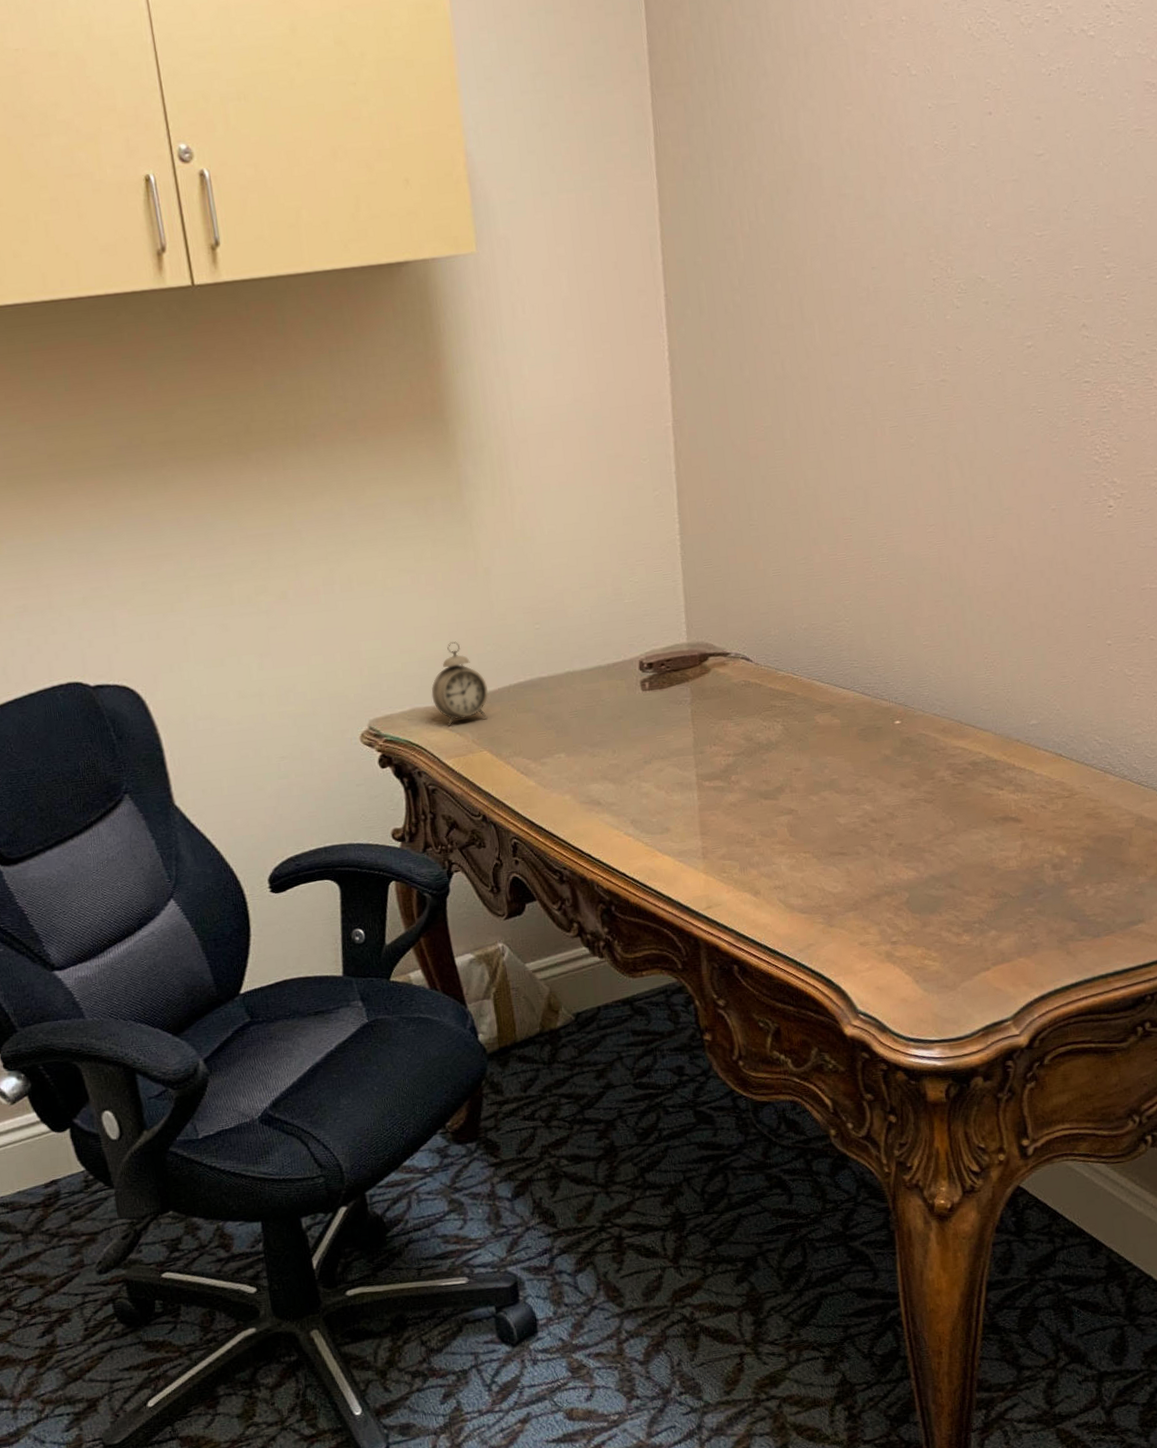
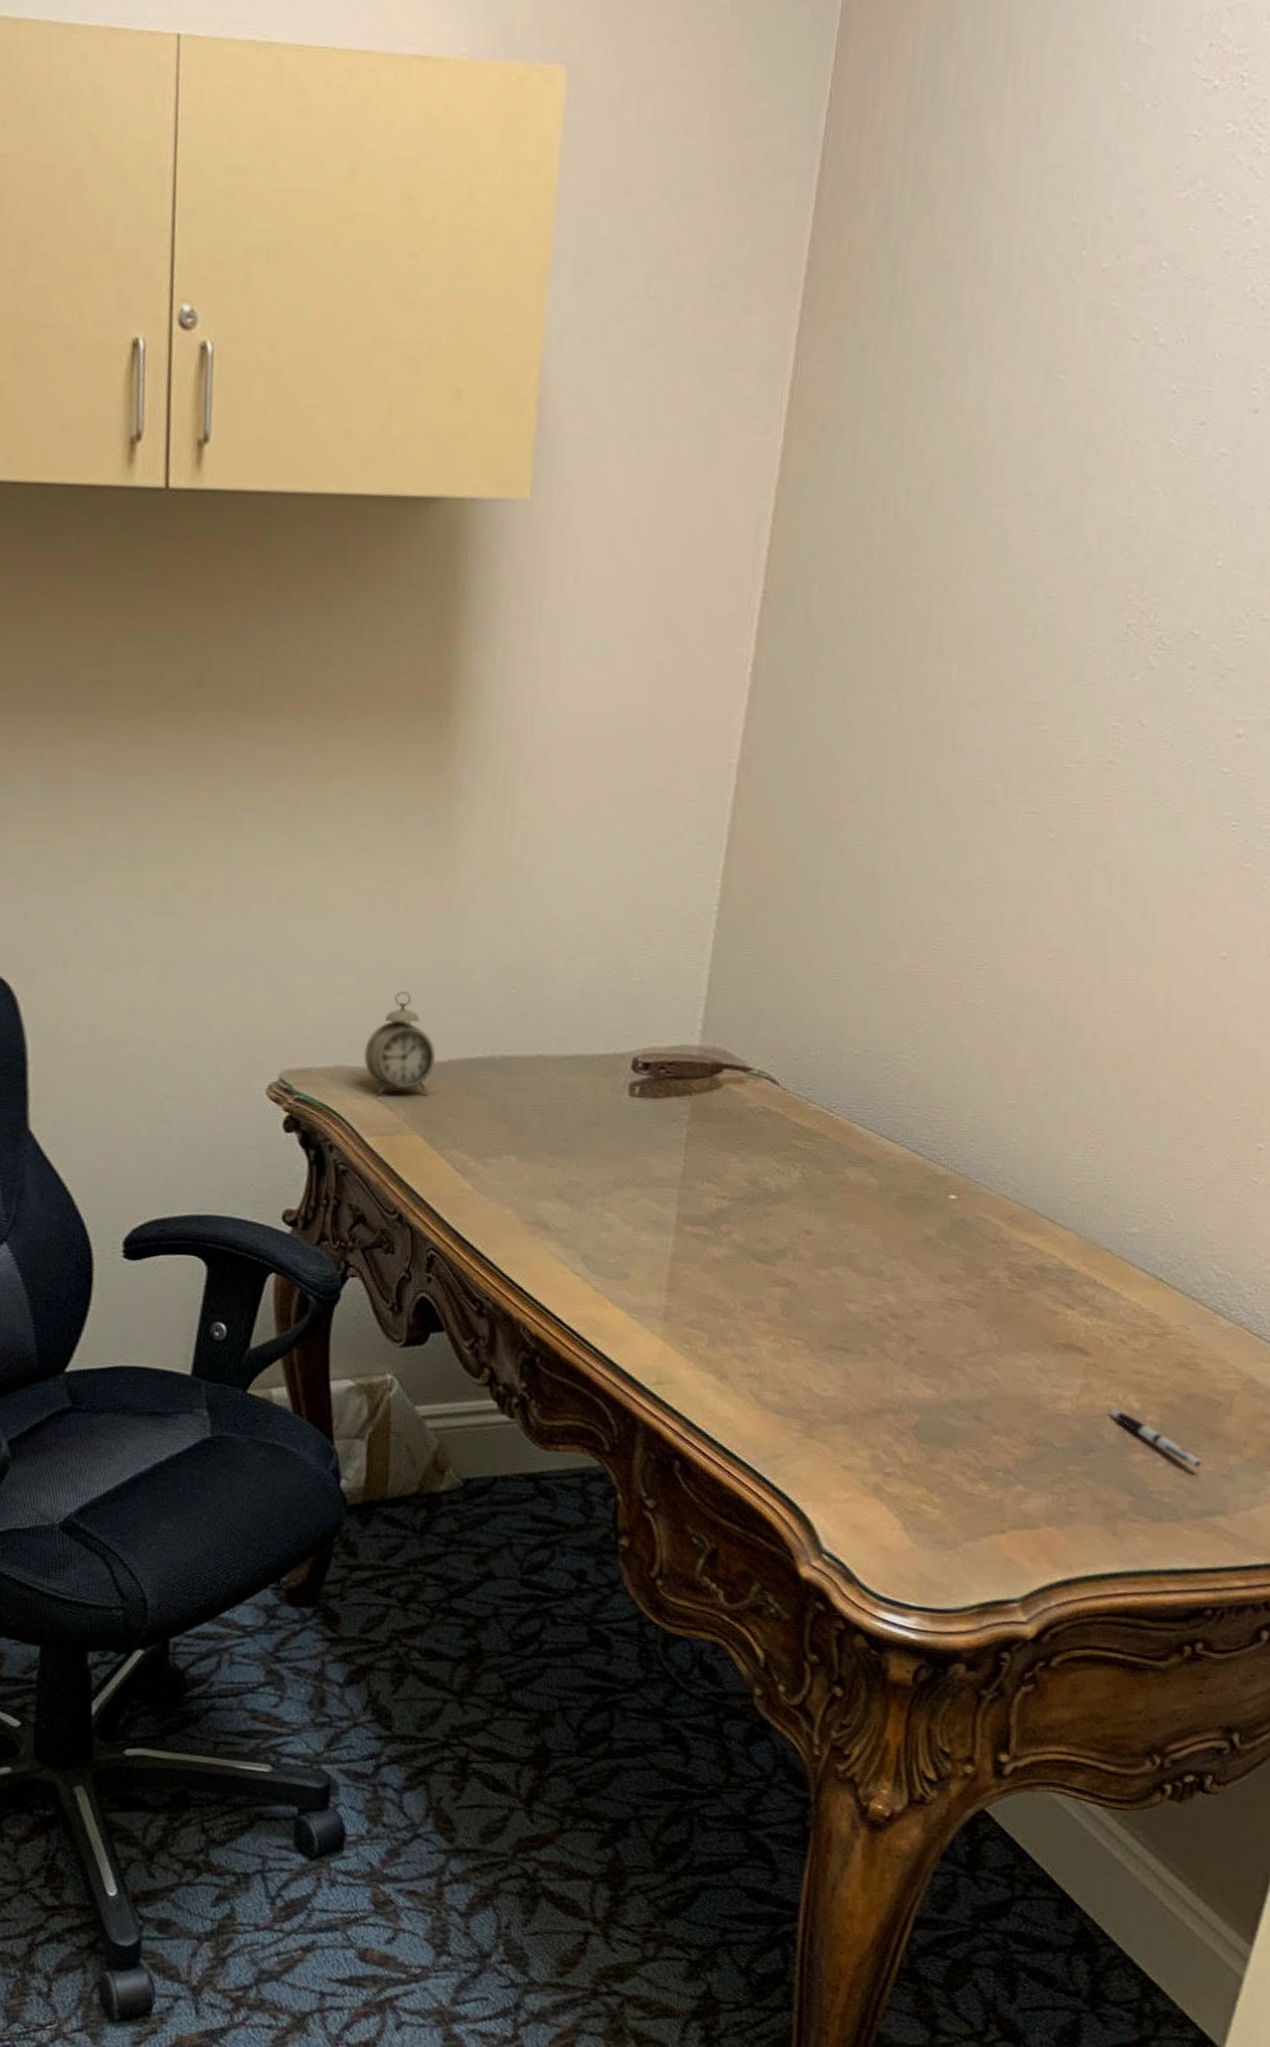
pen: none [1044,859,1120,891] -> present [1109,1409,1203,1468]

